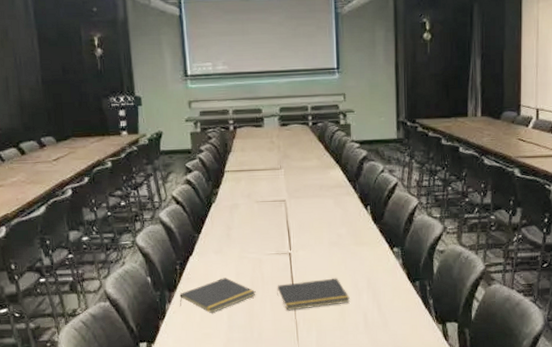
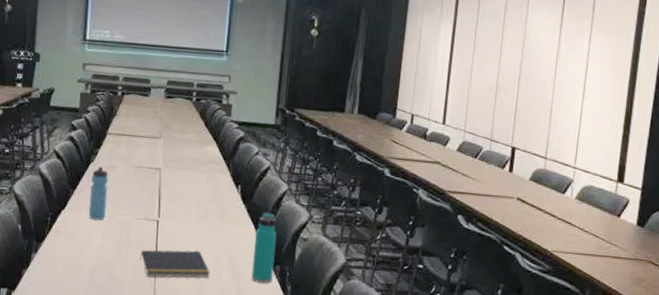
notepad: present [179,278,256,314] -> none [44,235,120,269]
water bottle: none [215,207,235,261] -> present [88,167,108,220]
water bottle: none [391,229,413,300] -> present [251,212,277,283]

